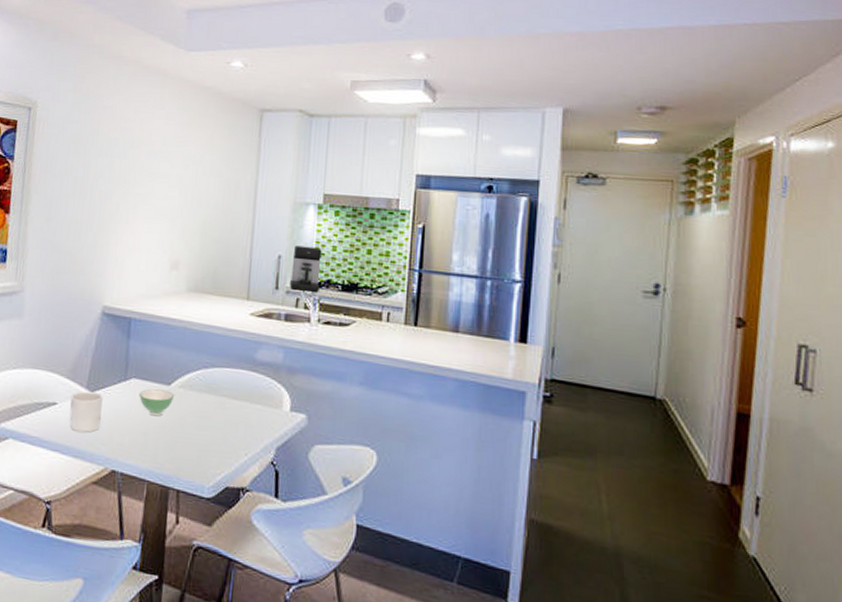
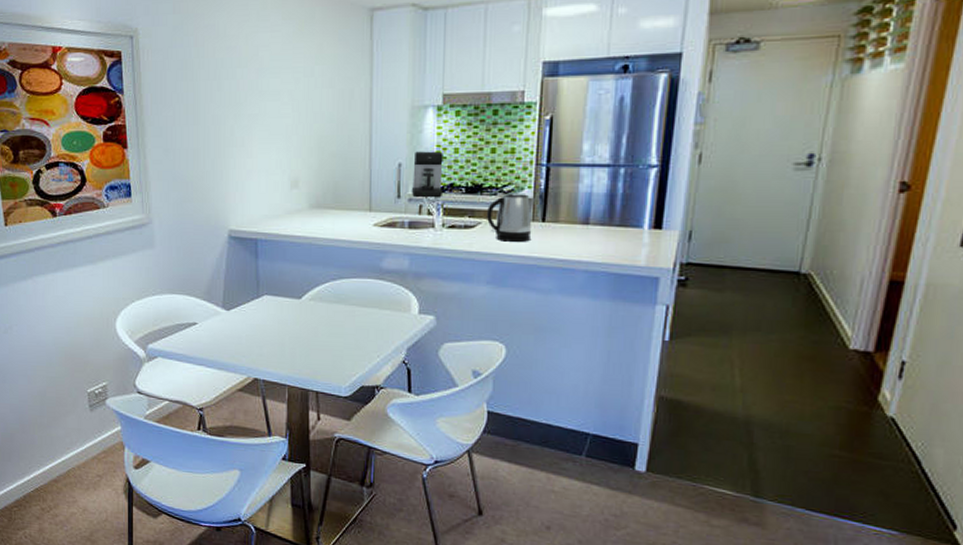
mug: present [69,391,103,434] -> none [209,310,240,348]
bowl: present [139,388,175,417] -> none [272,303,307,328]
kettle: none [360,294,408,345] -> present [486,192,535,242]

